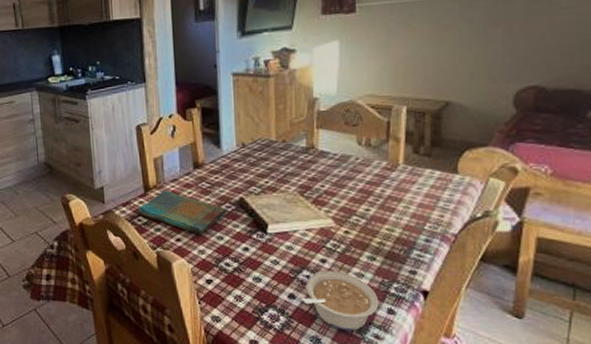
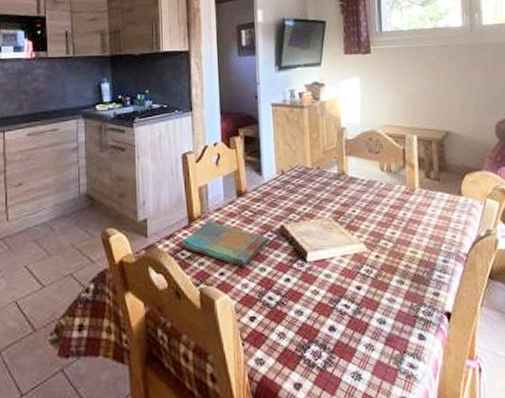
legume: present [302,270,379,332] -> none [342,297,411,363]

